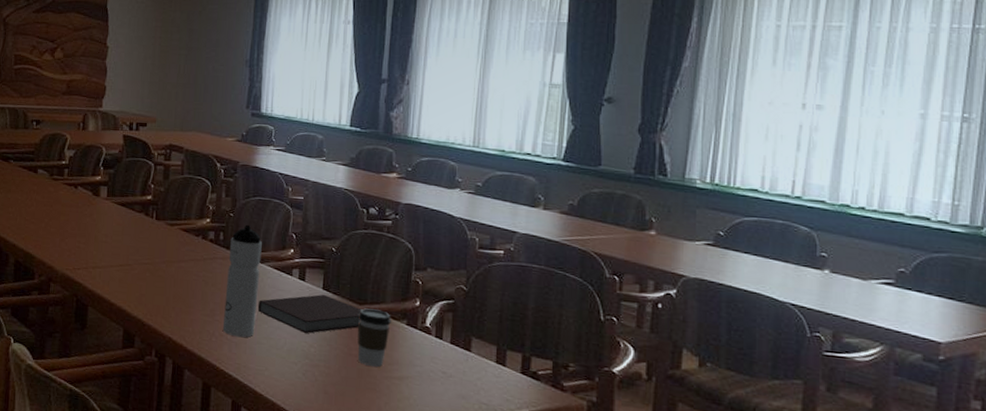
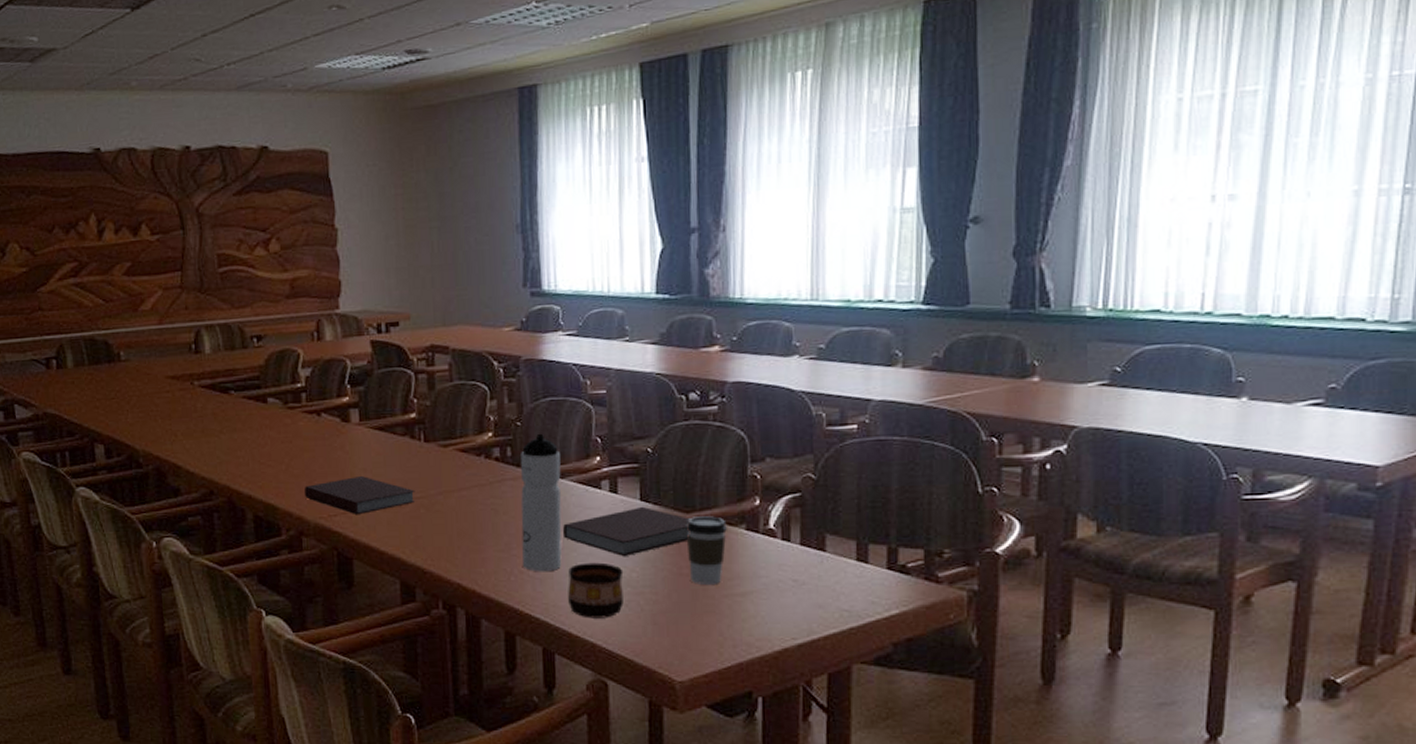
notebook: none [57,240,144,271] -> present [305,476,416,514]
cup: none [257,334,303,383] -> present [568,562,623,619]

